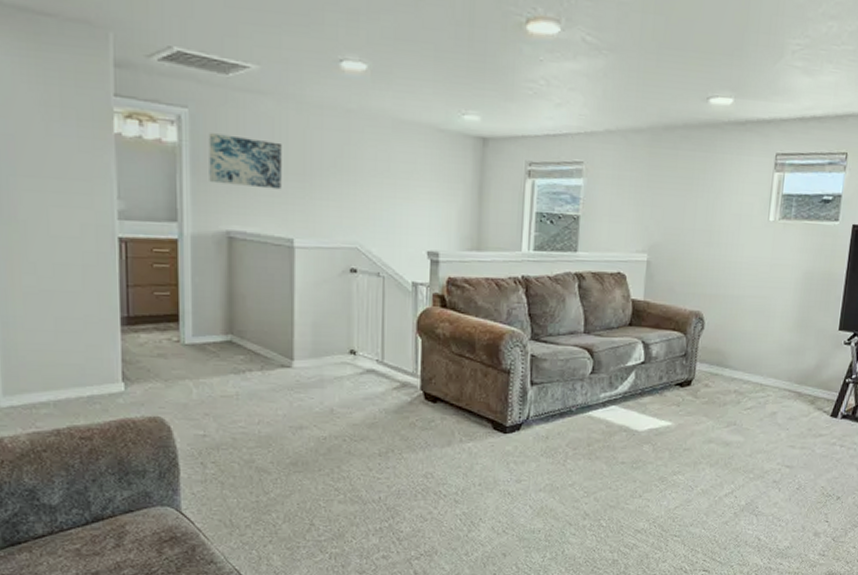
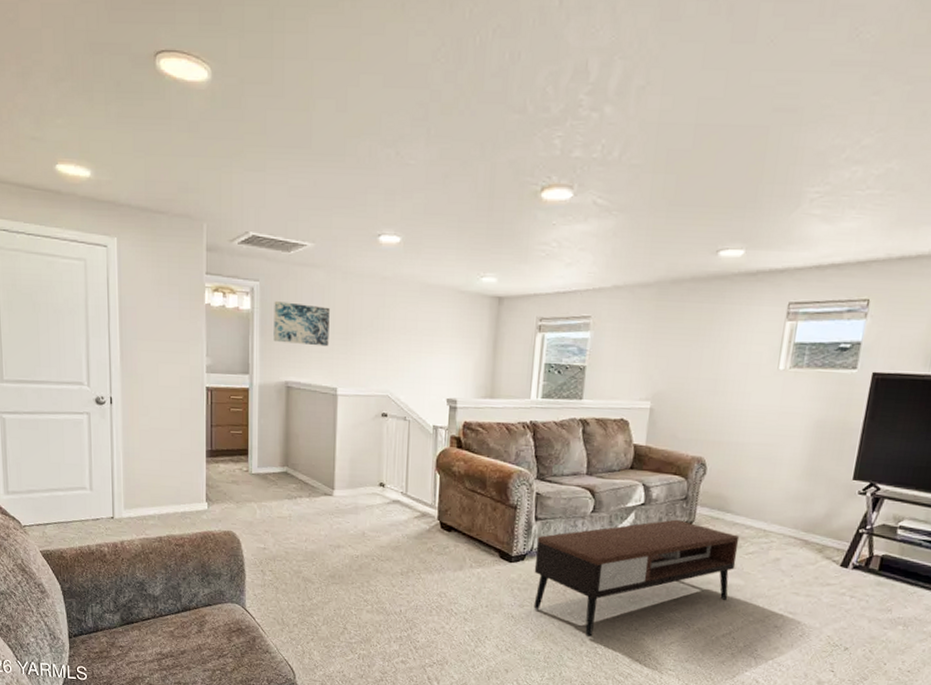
coffee table: none [531,377,738,510] -> present [533,519,740,638]

